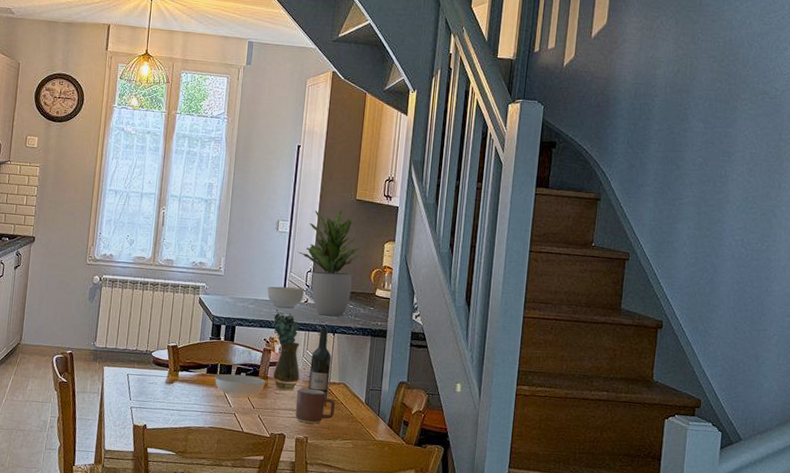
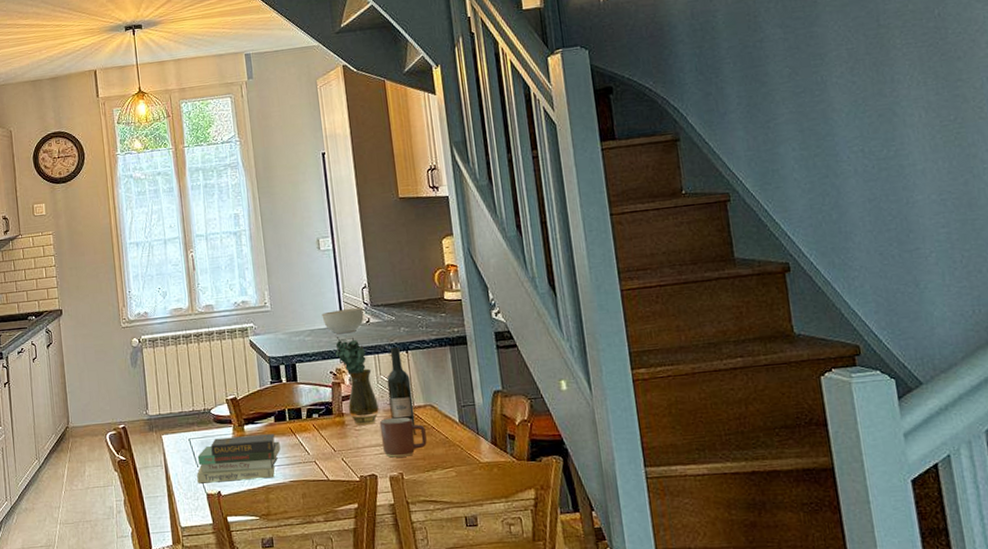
books: none [127,378,207,421] -> present [197,434,281,484]
bowl: present [214,373,266,399] -> none [284,415,343,444]
potted plant: present [298,207,366,316] -> none [346,209,424,334]

